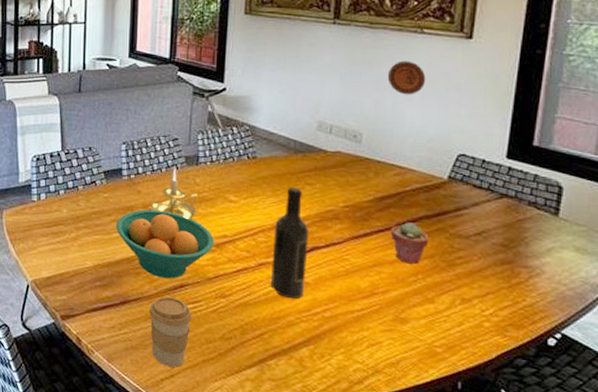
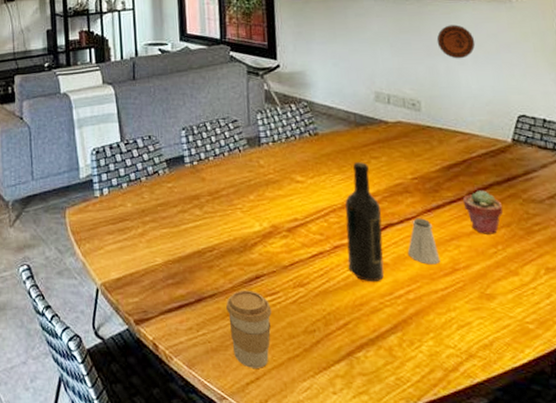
fruit bowl: present [116,209,214,279] -> none [183,196,286,270]
candle holder: present [150,168,199,219] -> none [216,151,265,204]
saltshaker: none [329,243,360,288] -> present [407,218,441,265]

